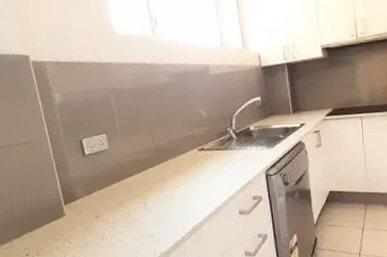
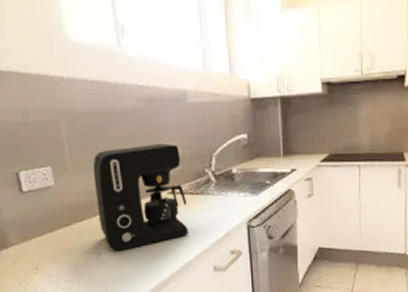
coffee maker: none [137,109,217,200] -> present [92,143,189,251]

